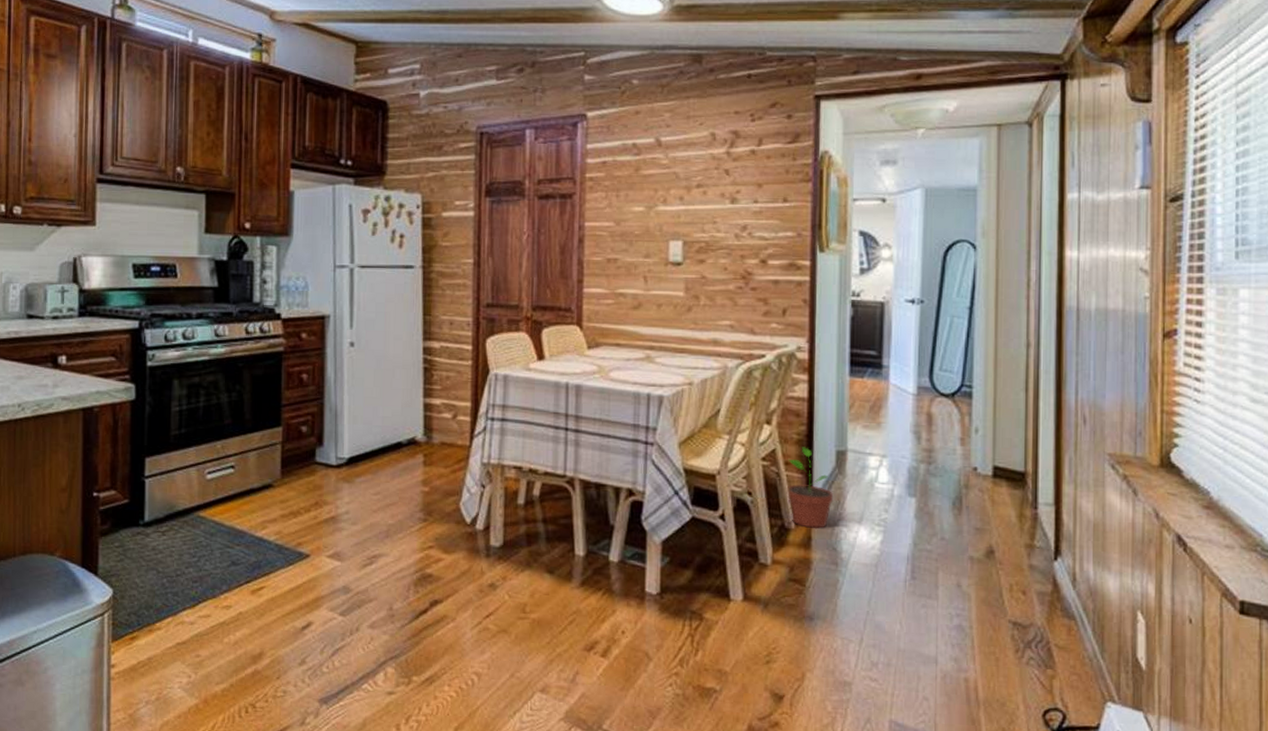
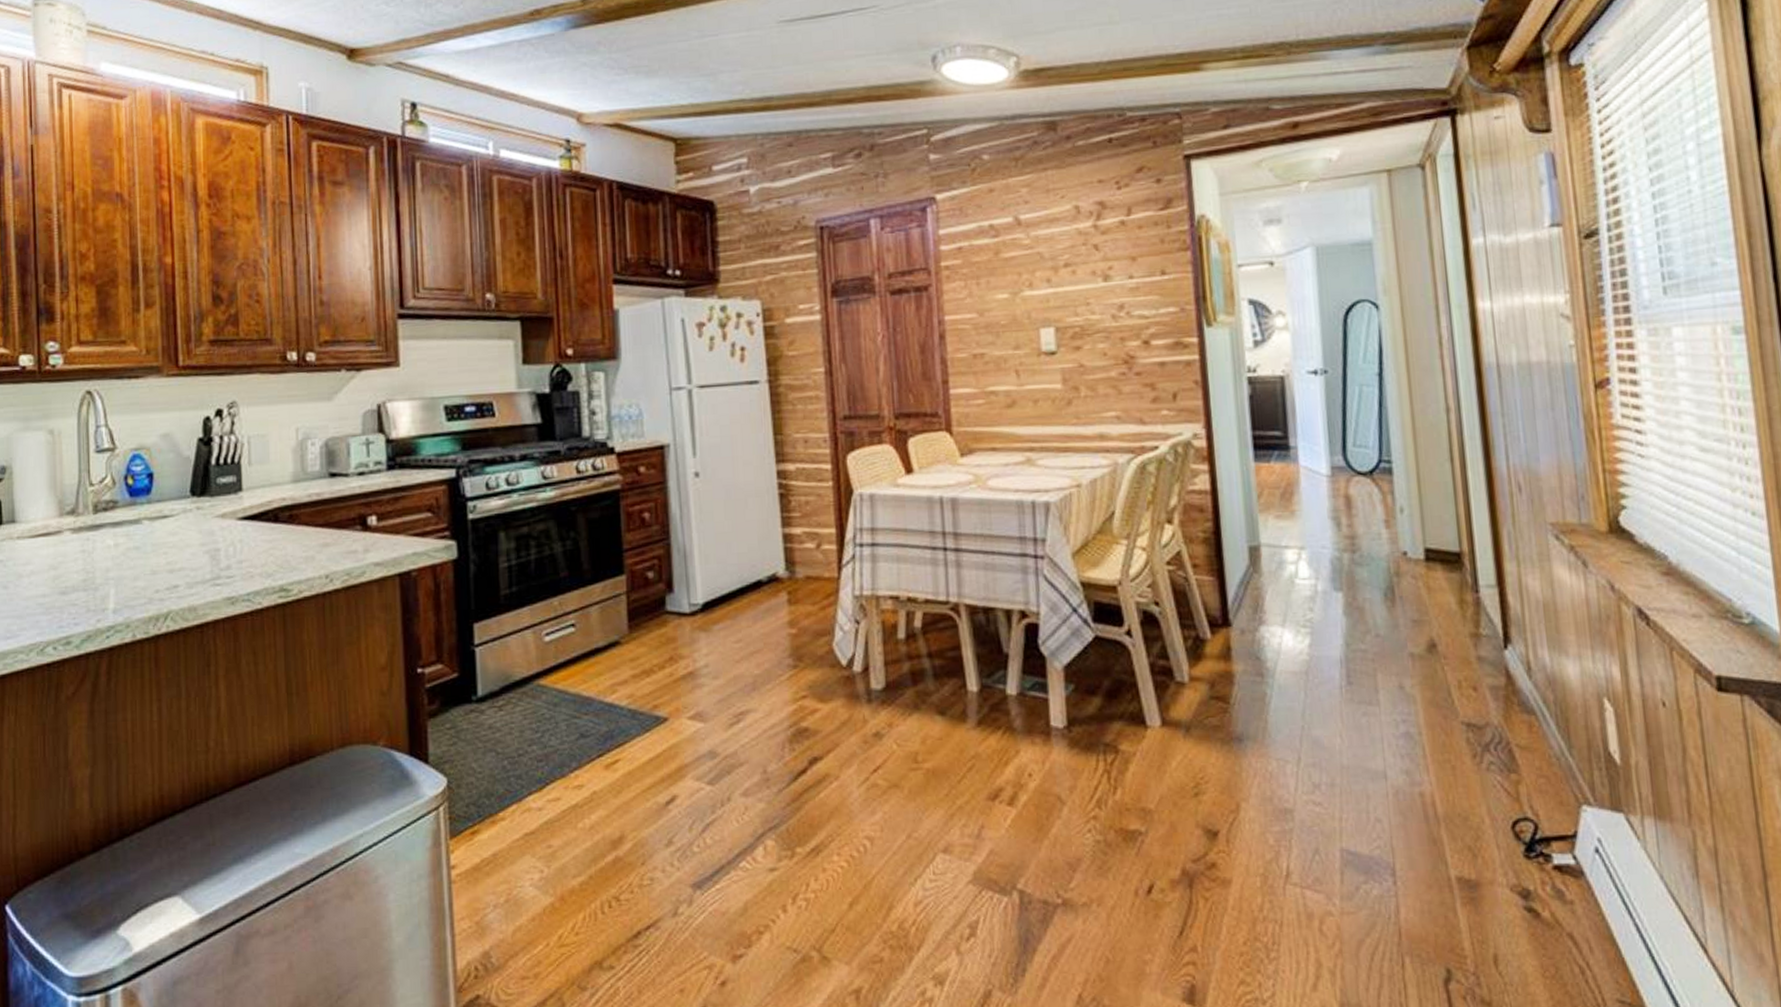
potted plant: present [786,447,834,529] -> none [1196,545,1251,637]

